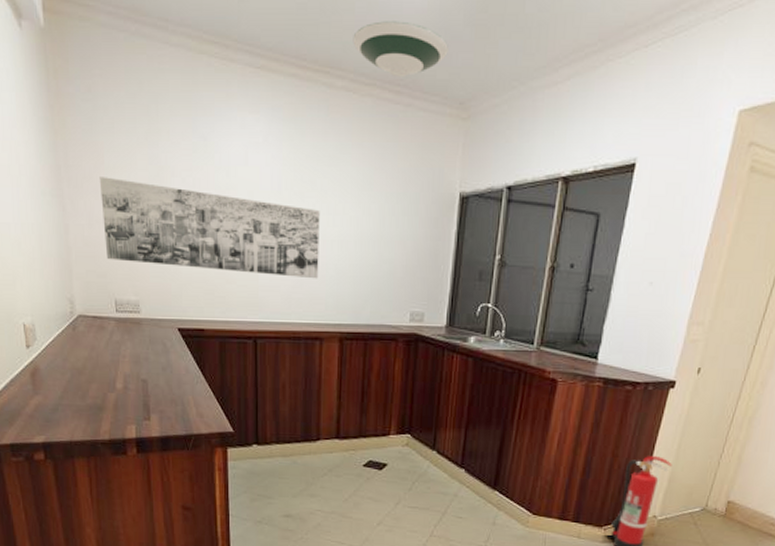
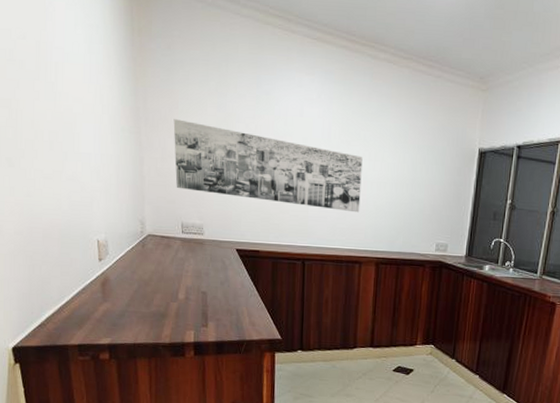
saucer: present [353,21,448,78] -> none [394,9,472,55]

